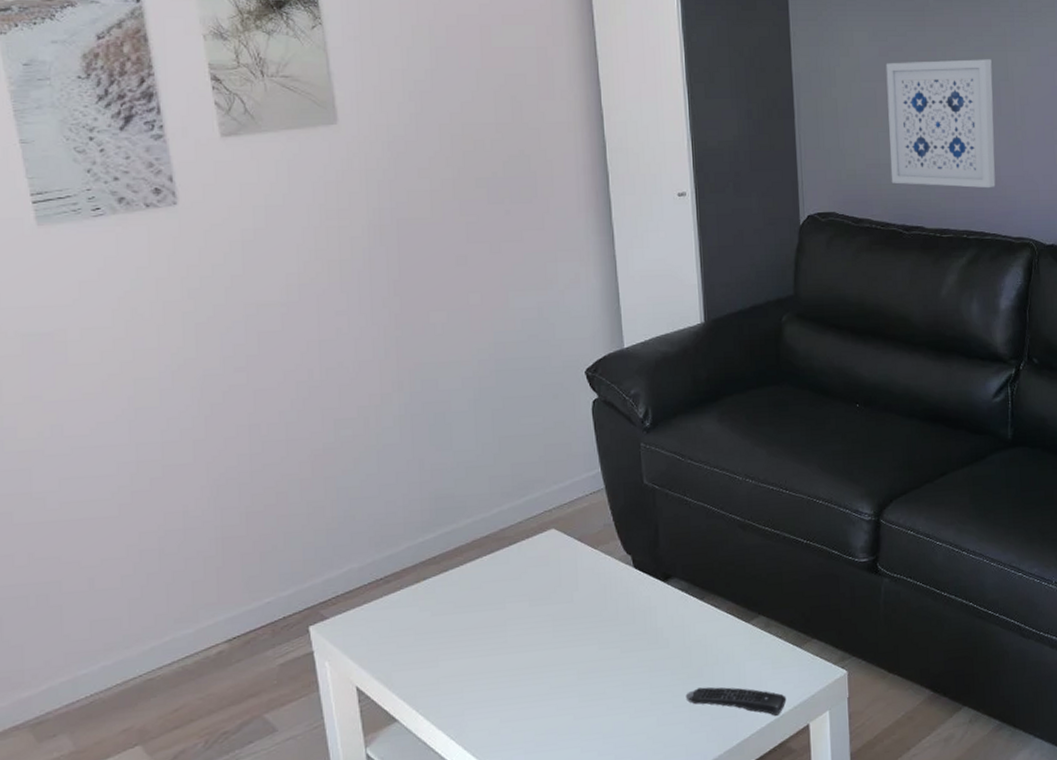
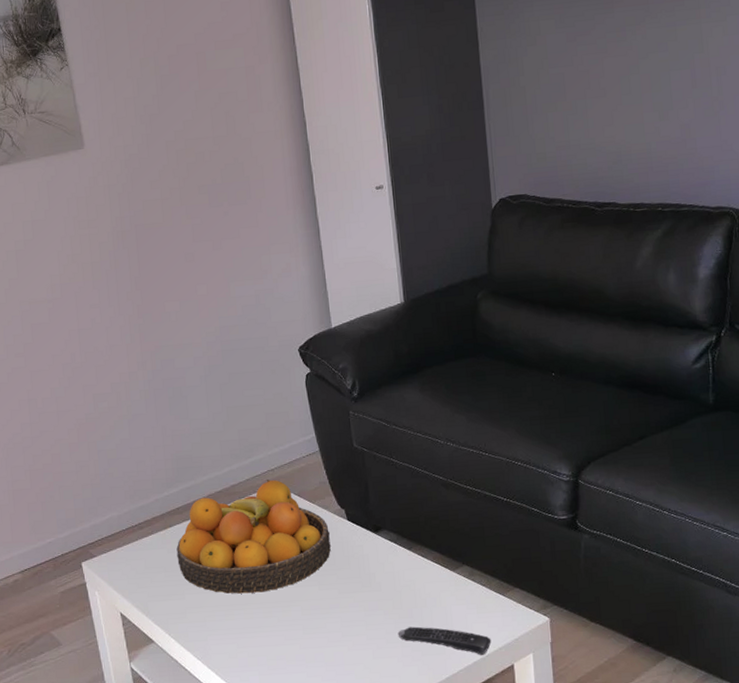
fruit bowl: none [430,522,614,658] -> present [176,479,331,594]
wall art: present [886,59,996,189] -> none [573,33,692,163]

